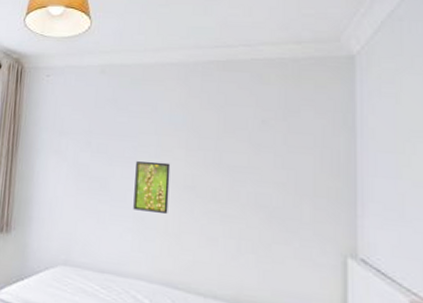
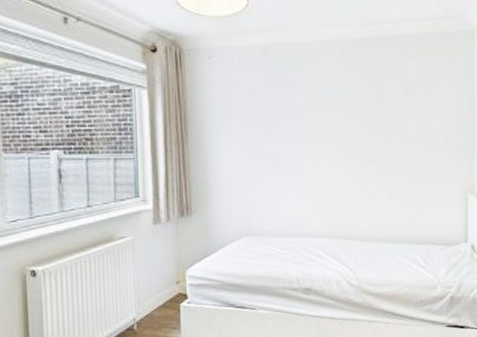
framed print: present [133,161,171,214] -> none [304,134,334,179]

